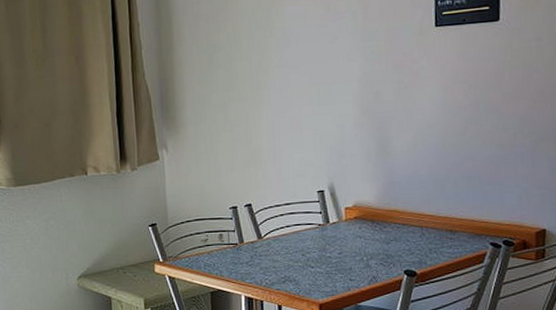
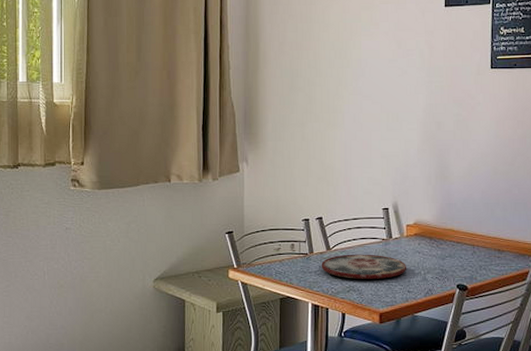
plate: none [253,241,347,269] -> present [321,254,406,279]

